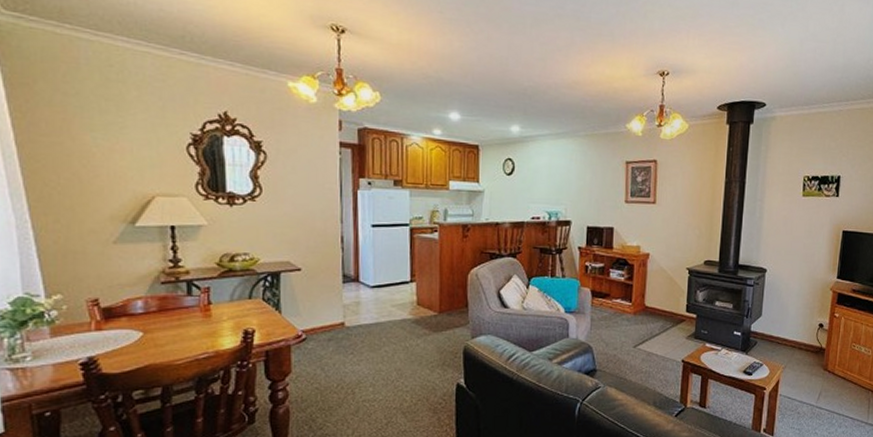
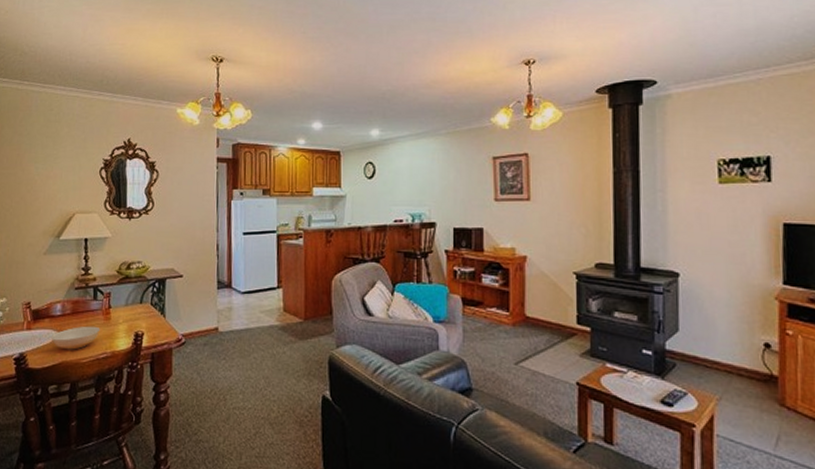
bowl: none [131,324,199,351] -> present [51,326,100,350]

